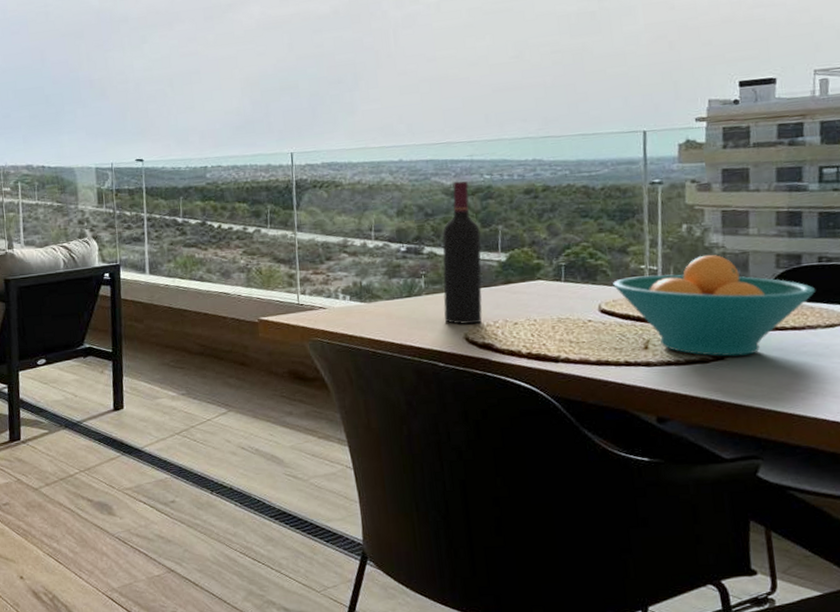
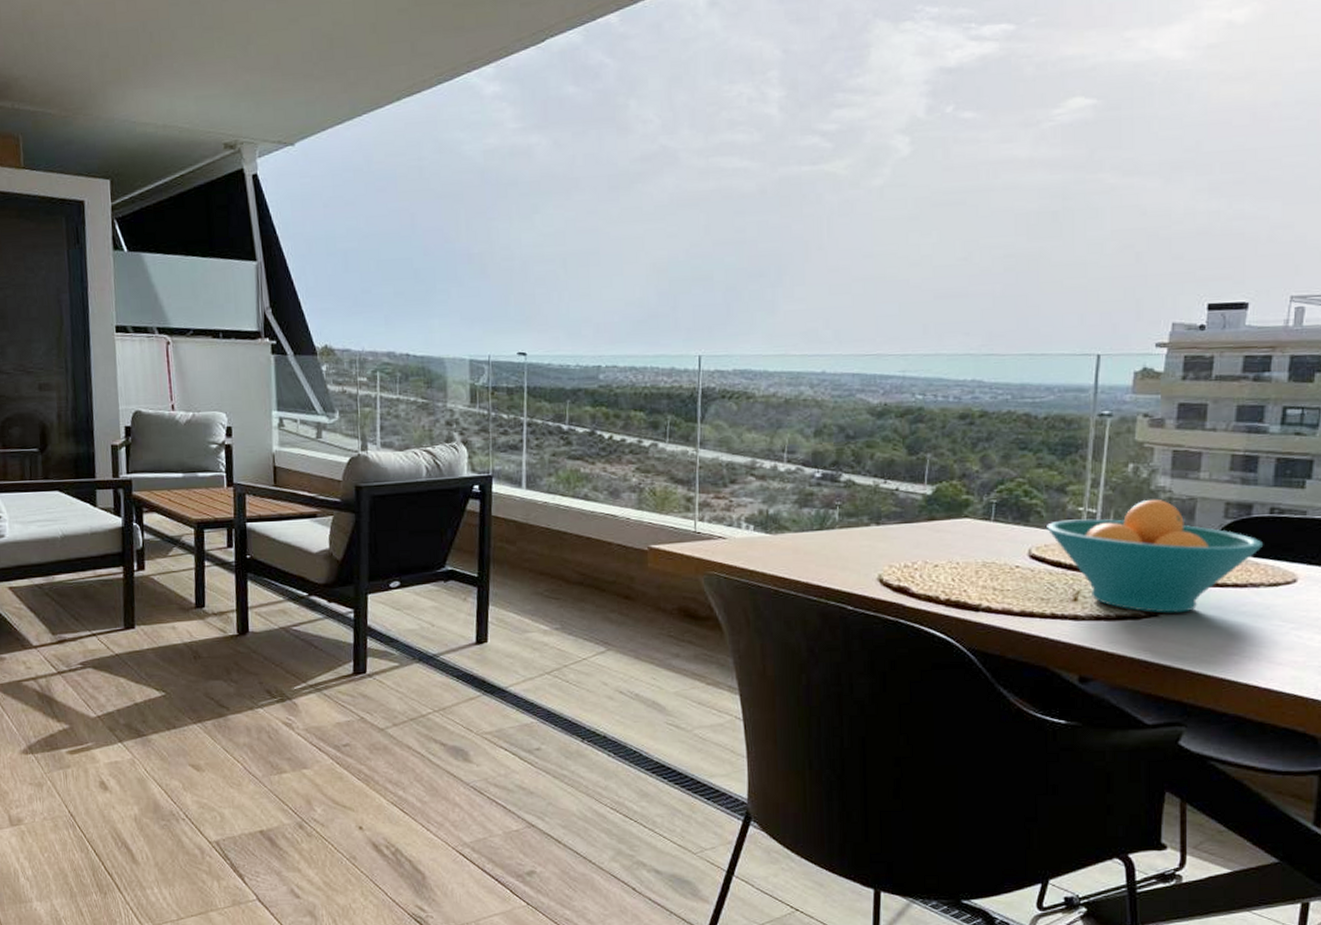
wine bottle: present [442,180,482,325] -> none [857,400,906,565]

